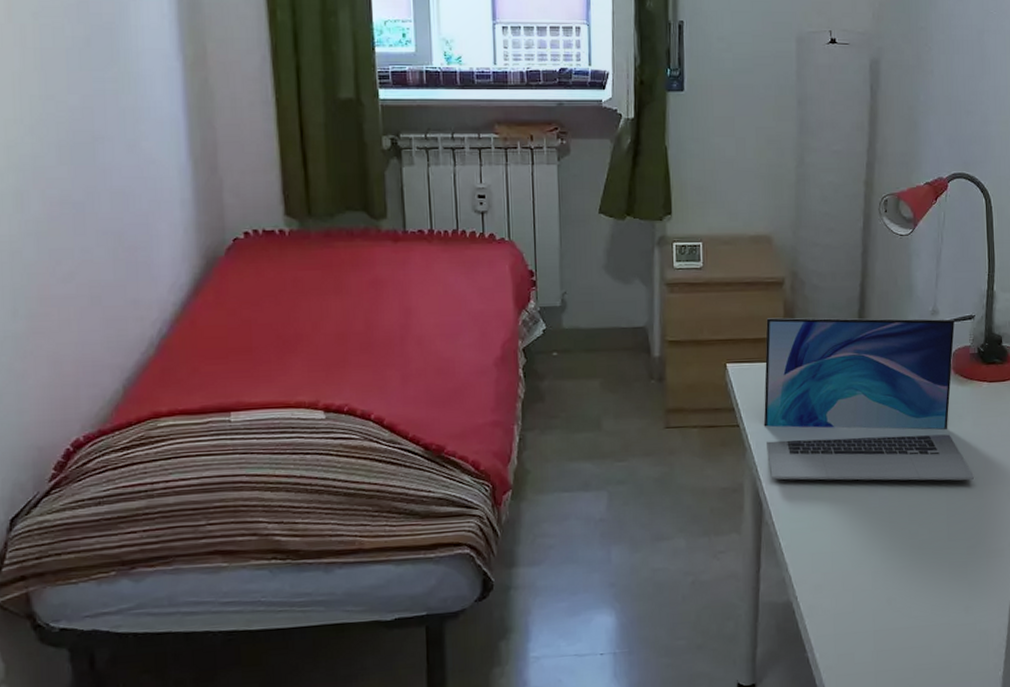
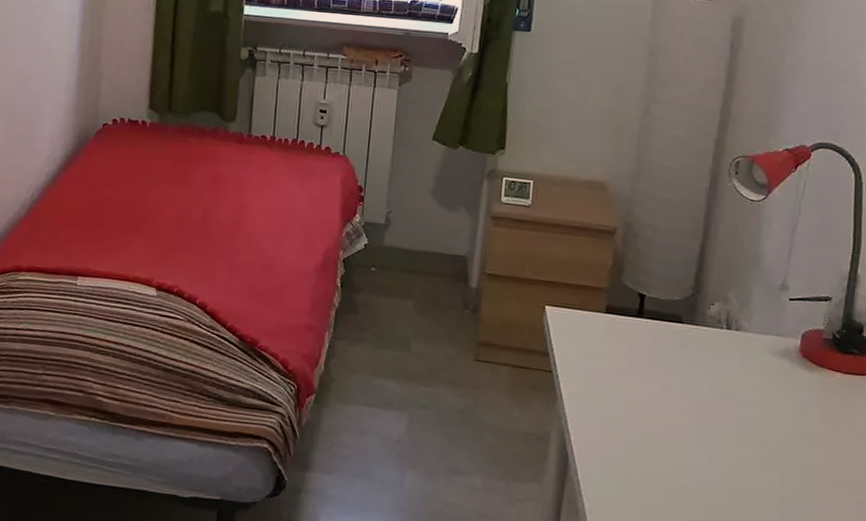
laptop: present [763,317,975,481] -> none [578,266,818,480]

